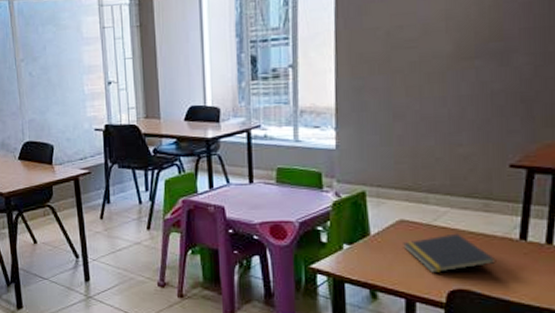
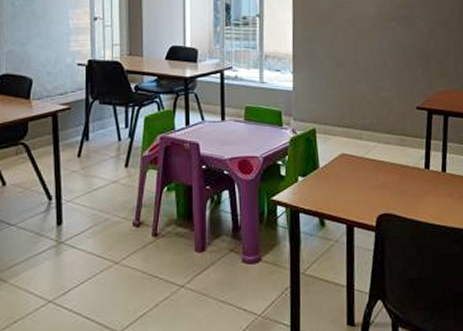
notepad: present [403,233,496,273] -> none [344,164,410,200]

